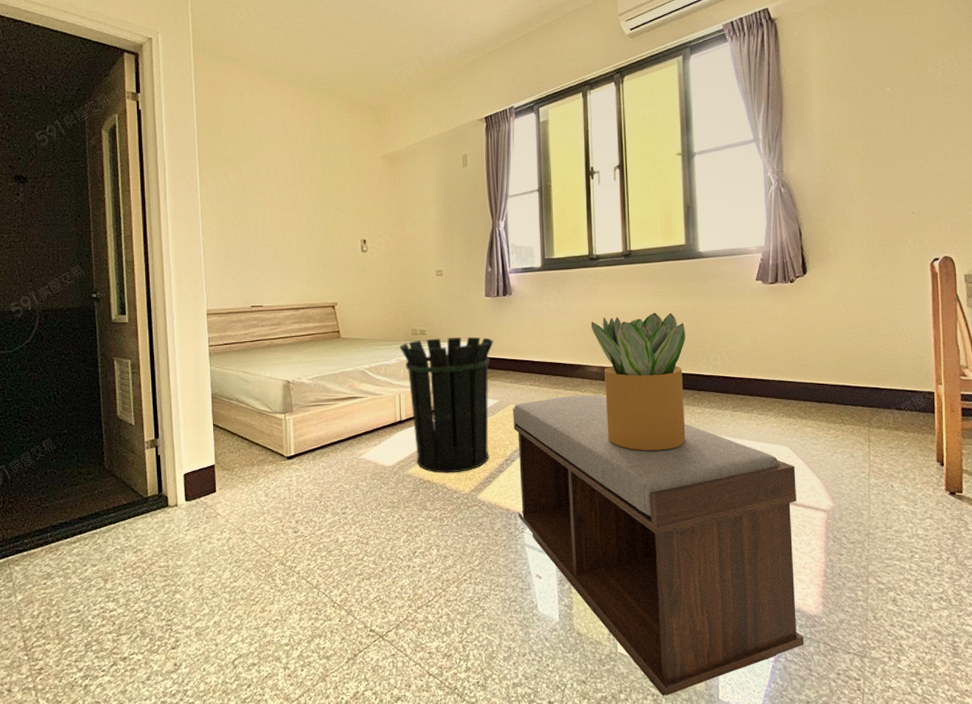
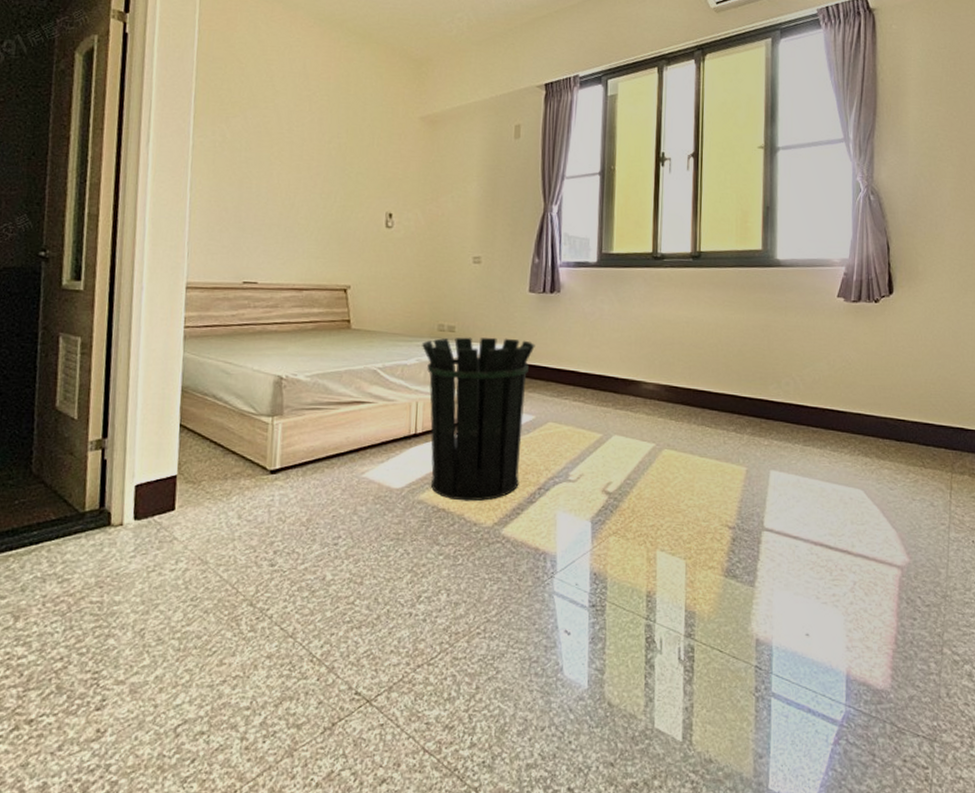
bench: present [513,395,805,696] -> none [548,415,870,783]
potted plant: present [591,312,686,451] -> none [649,325,757,487]

